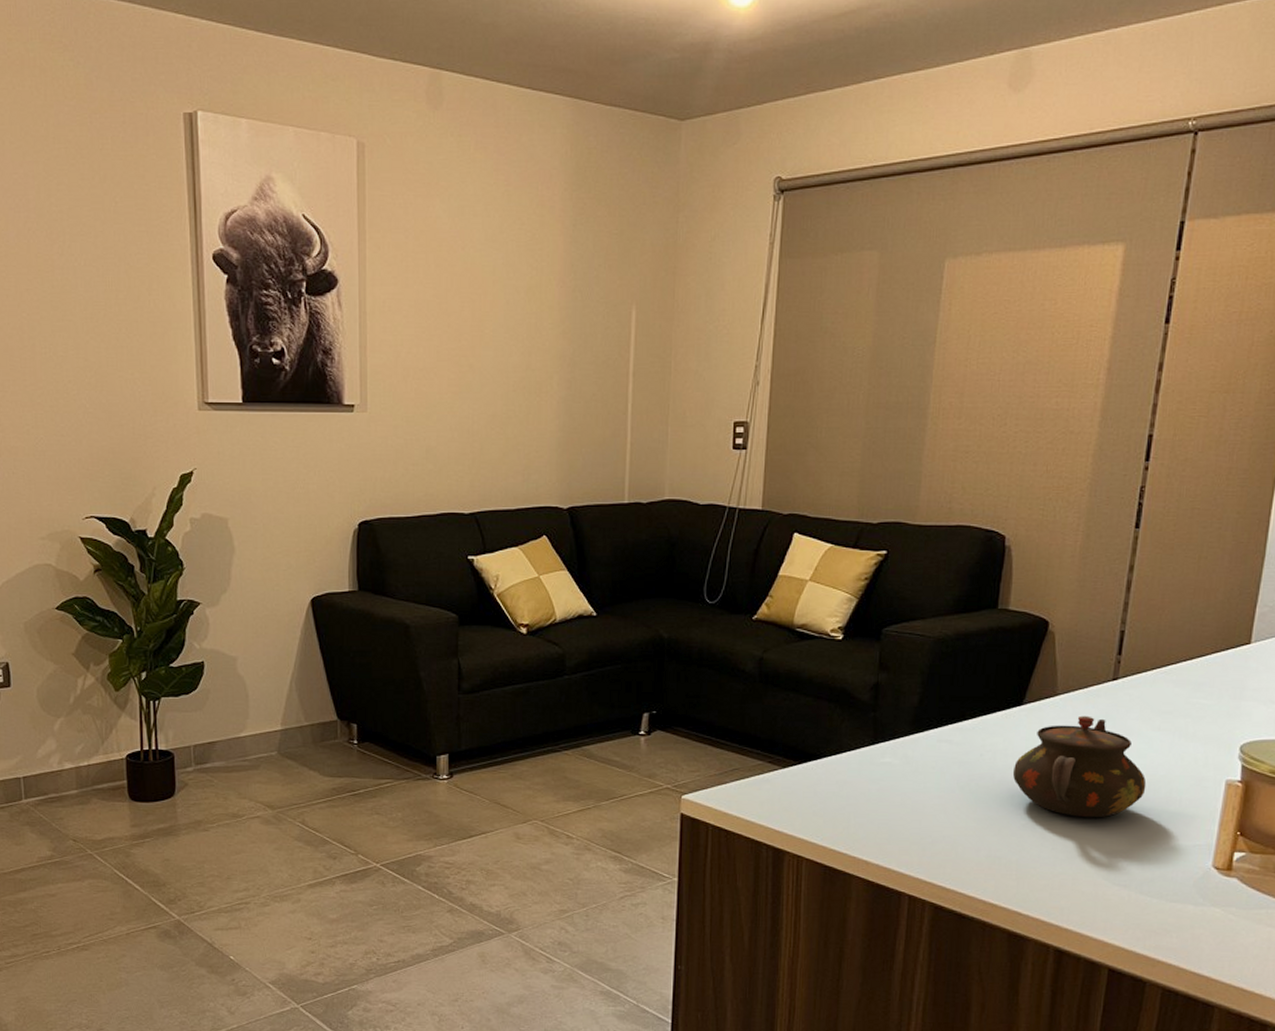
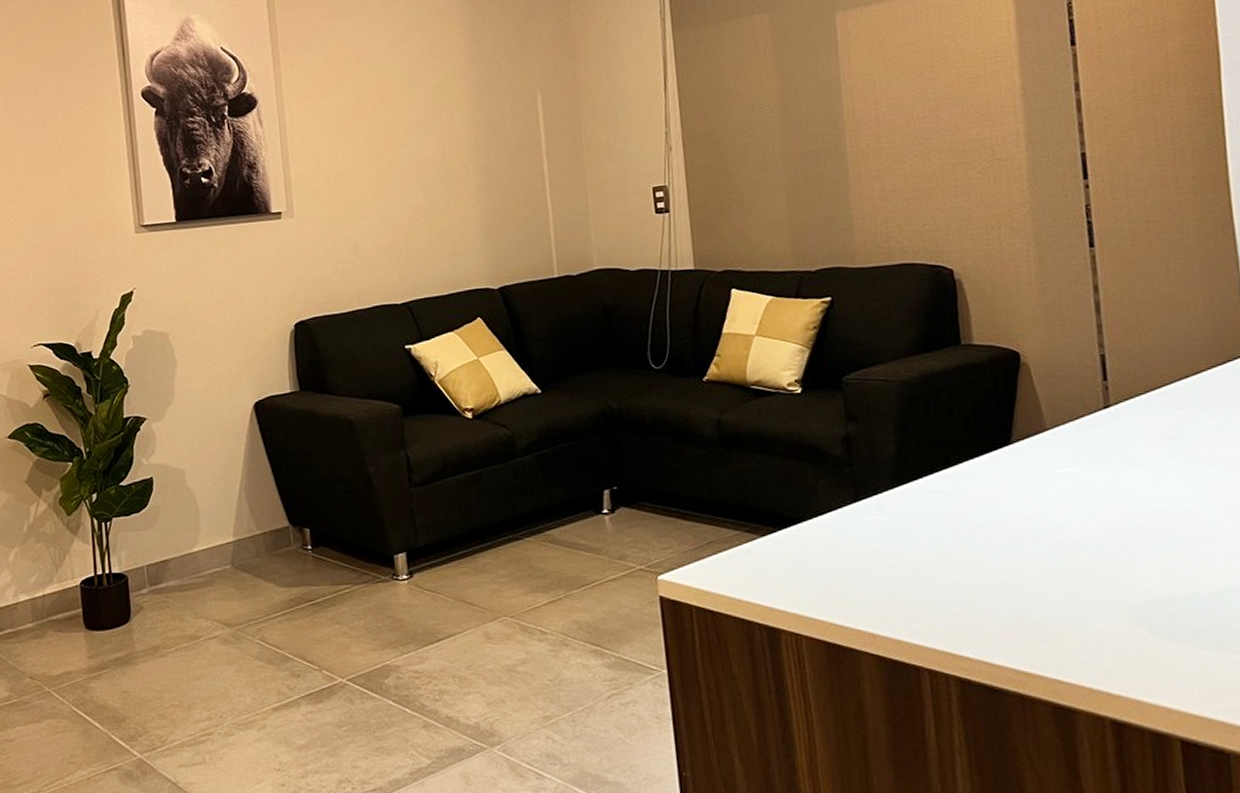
teapot: present [1012,715,1147,818] -> none [1016,449,1172,564]

